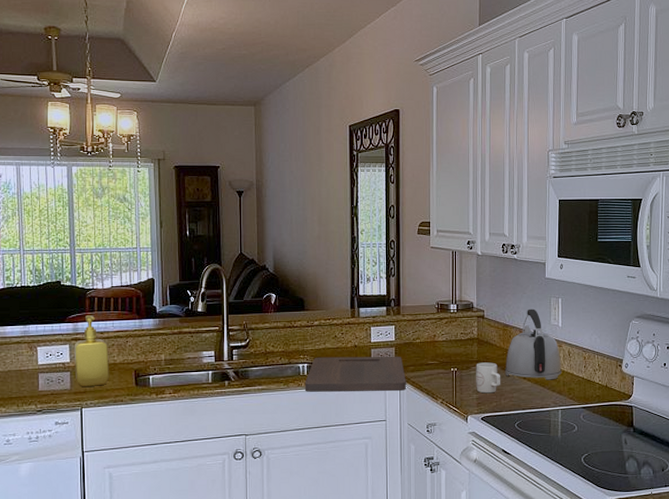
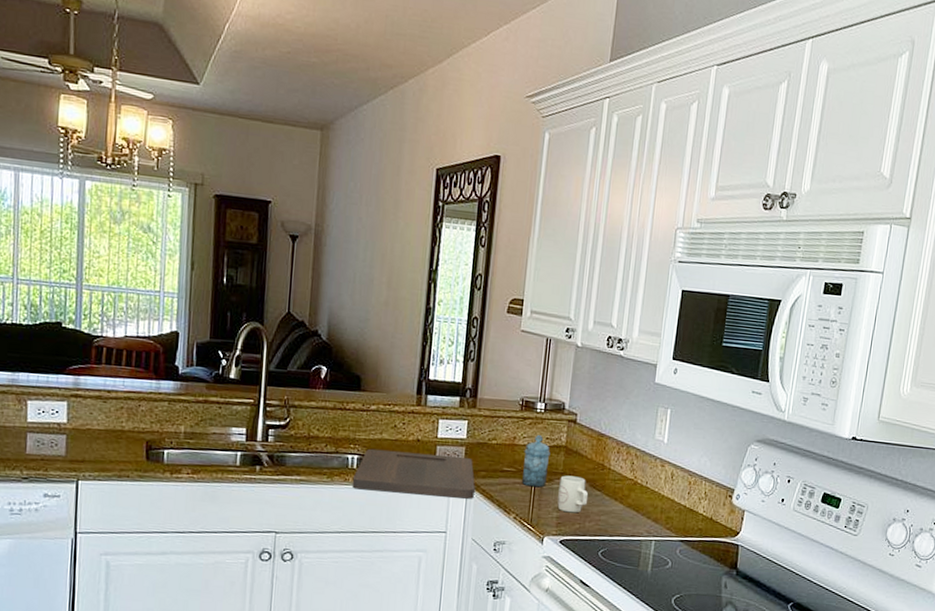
soap dispenser: present [74,315,110,388] -> none [72,368,116,456]
canister: none [443,330,466,375] -> present [522,434,551,488]
kettle: present [504,309,562,380] -> none [593,417,662,505]

